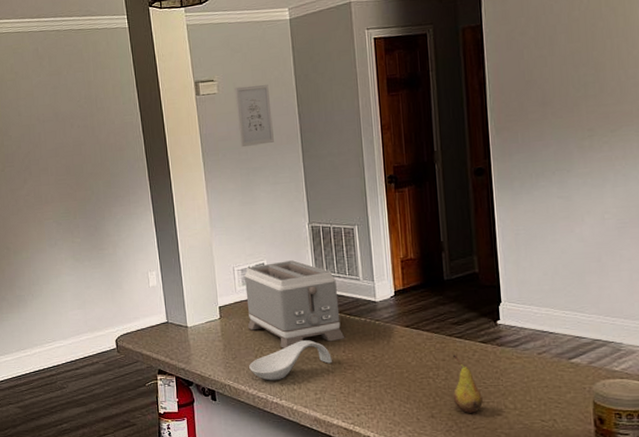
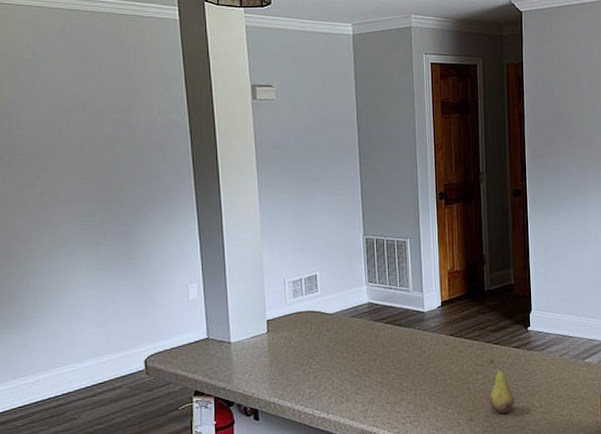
wall art: present [234,85,274,147] -> none [294,95,332,156]
toaster: present [244,260,345,348] -> none [296,272,394,361]
spoon rest: present [249,340,332,381] -> none [296,352,381,396]

